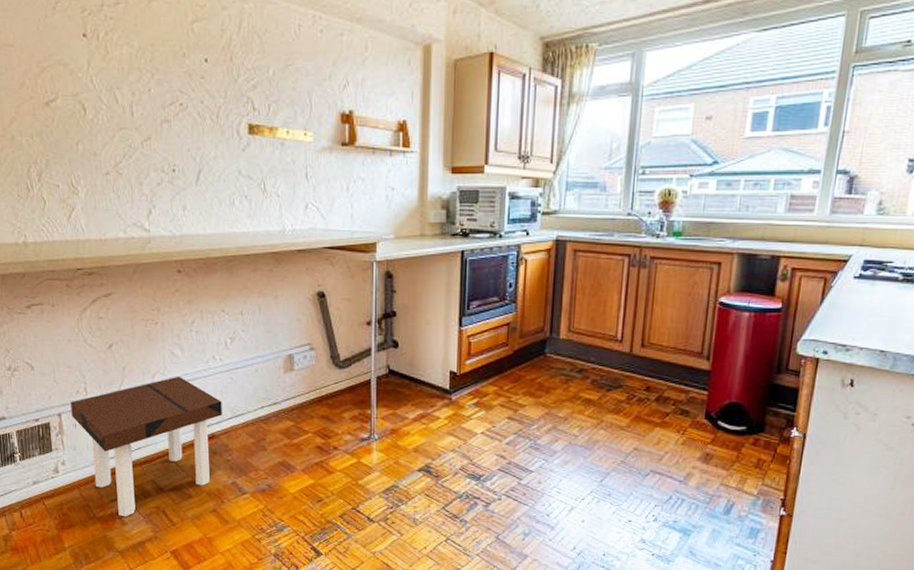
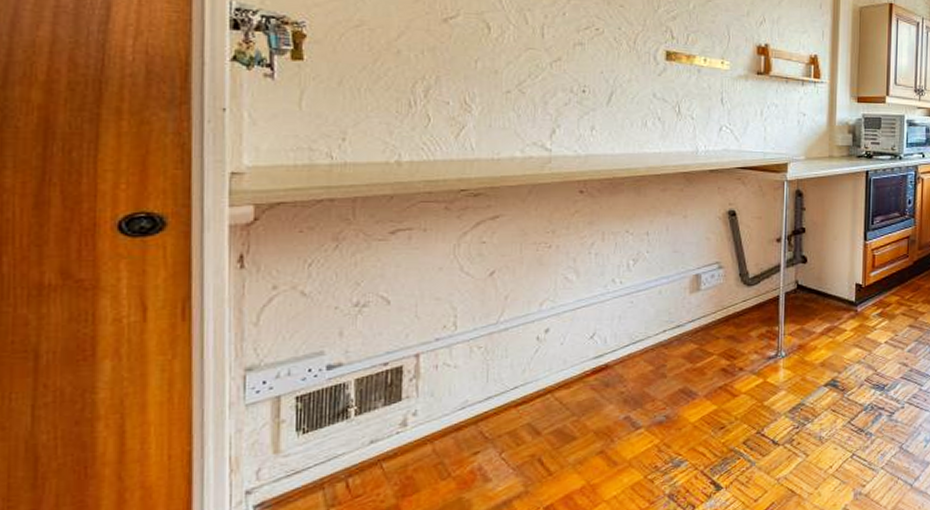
side table: present [70,376,222,517] -> none [433,302,619,472]

